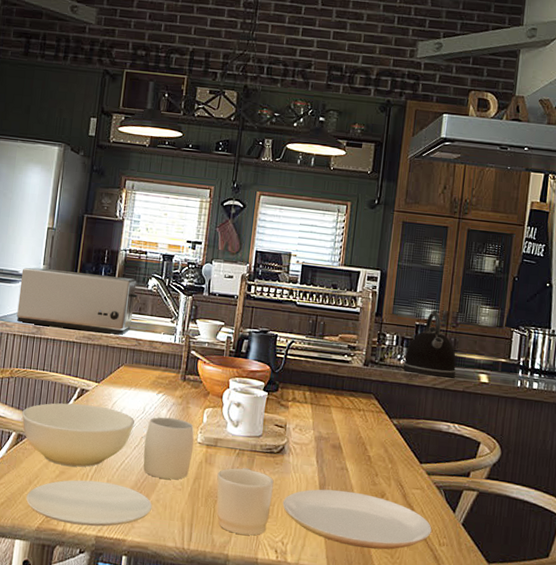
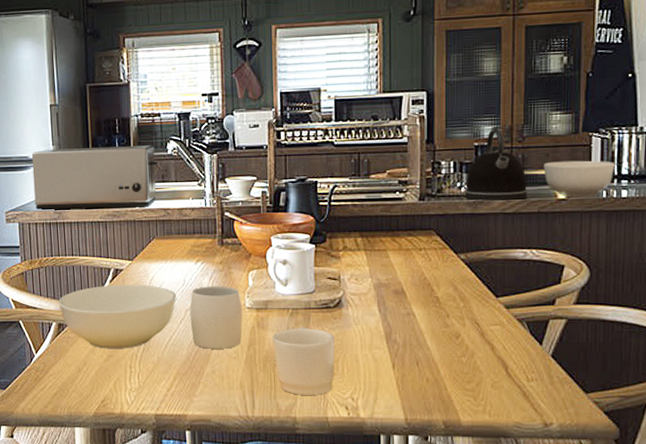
plate: present [26,480,153,527] -> none [78,360,209,406]
plate: present [282,489,432,550] -> none [347,337,517,393]
bowl: none [471,348,530,385] -> present [543,160,615,199]

